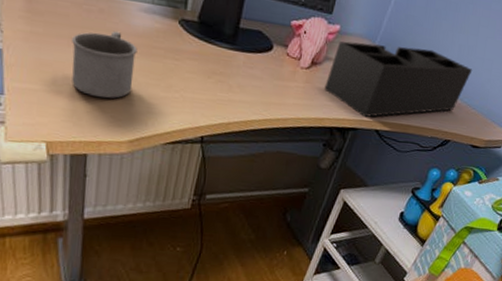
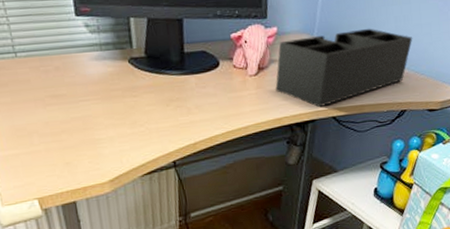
mug: present [72,30,138,98] -> none [38,83,102,148]

